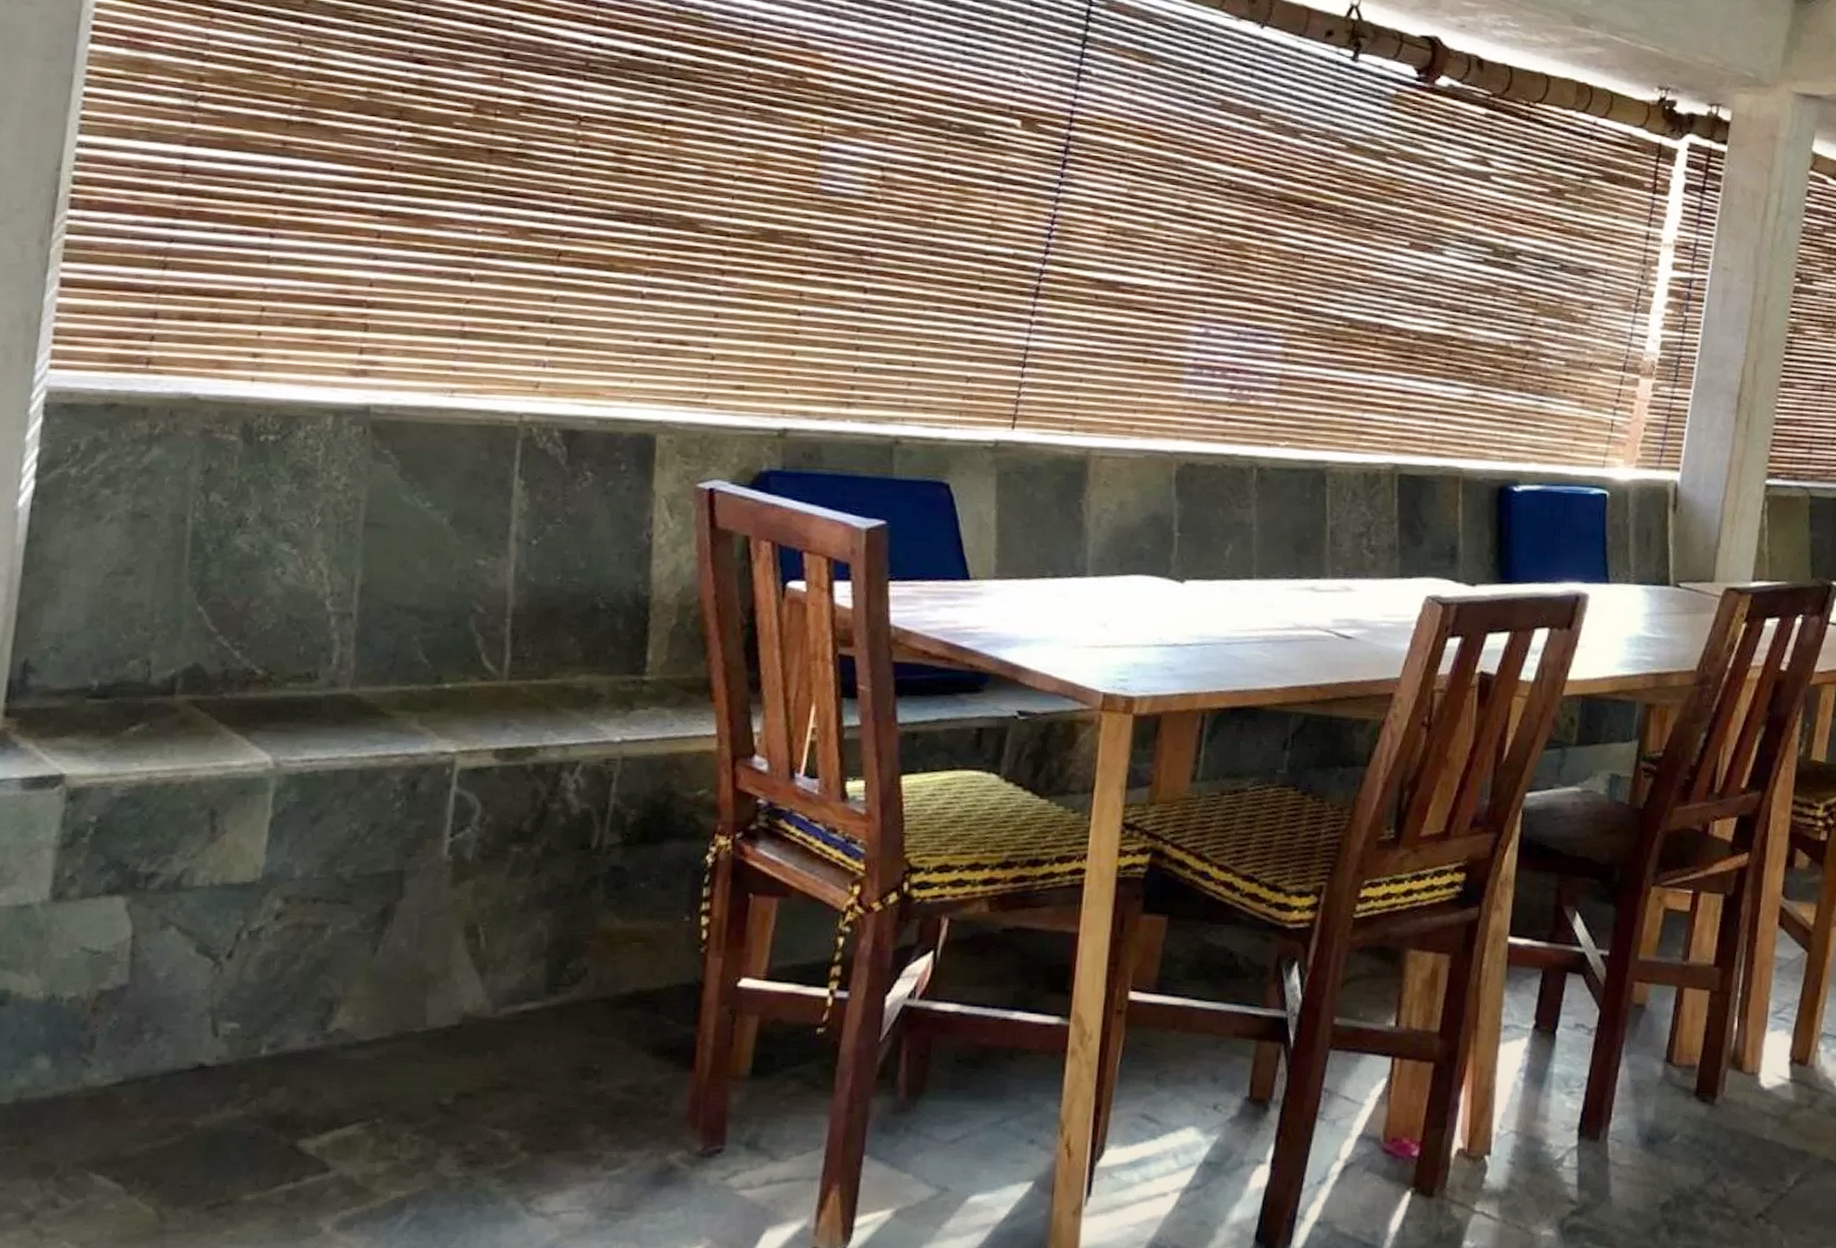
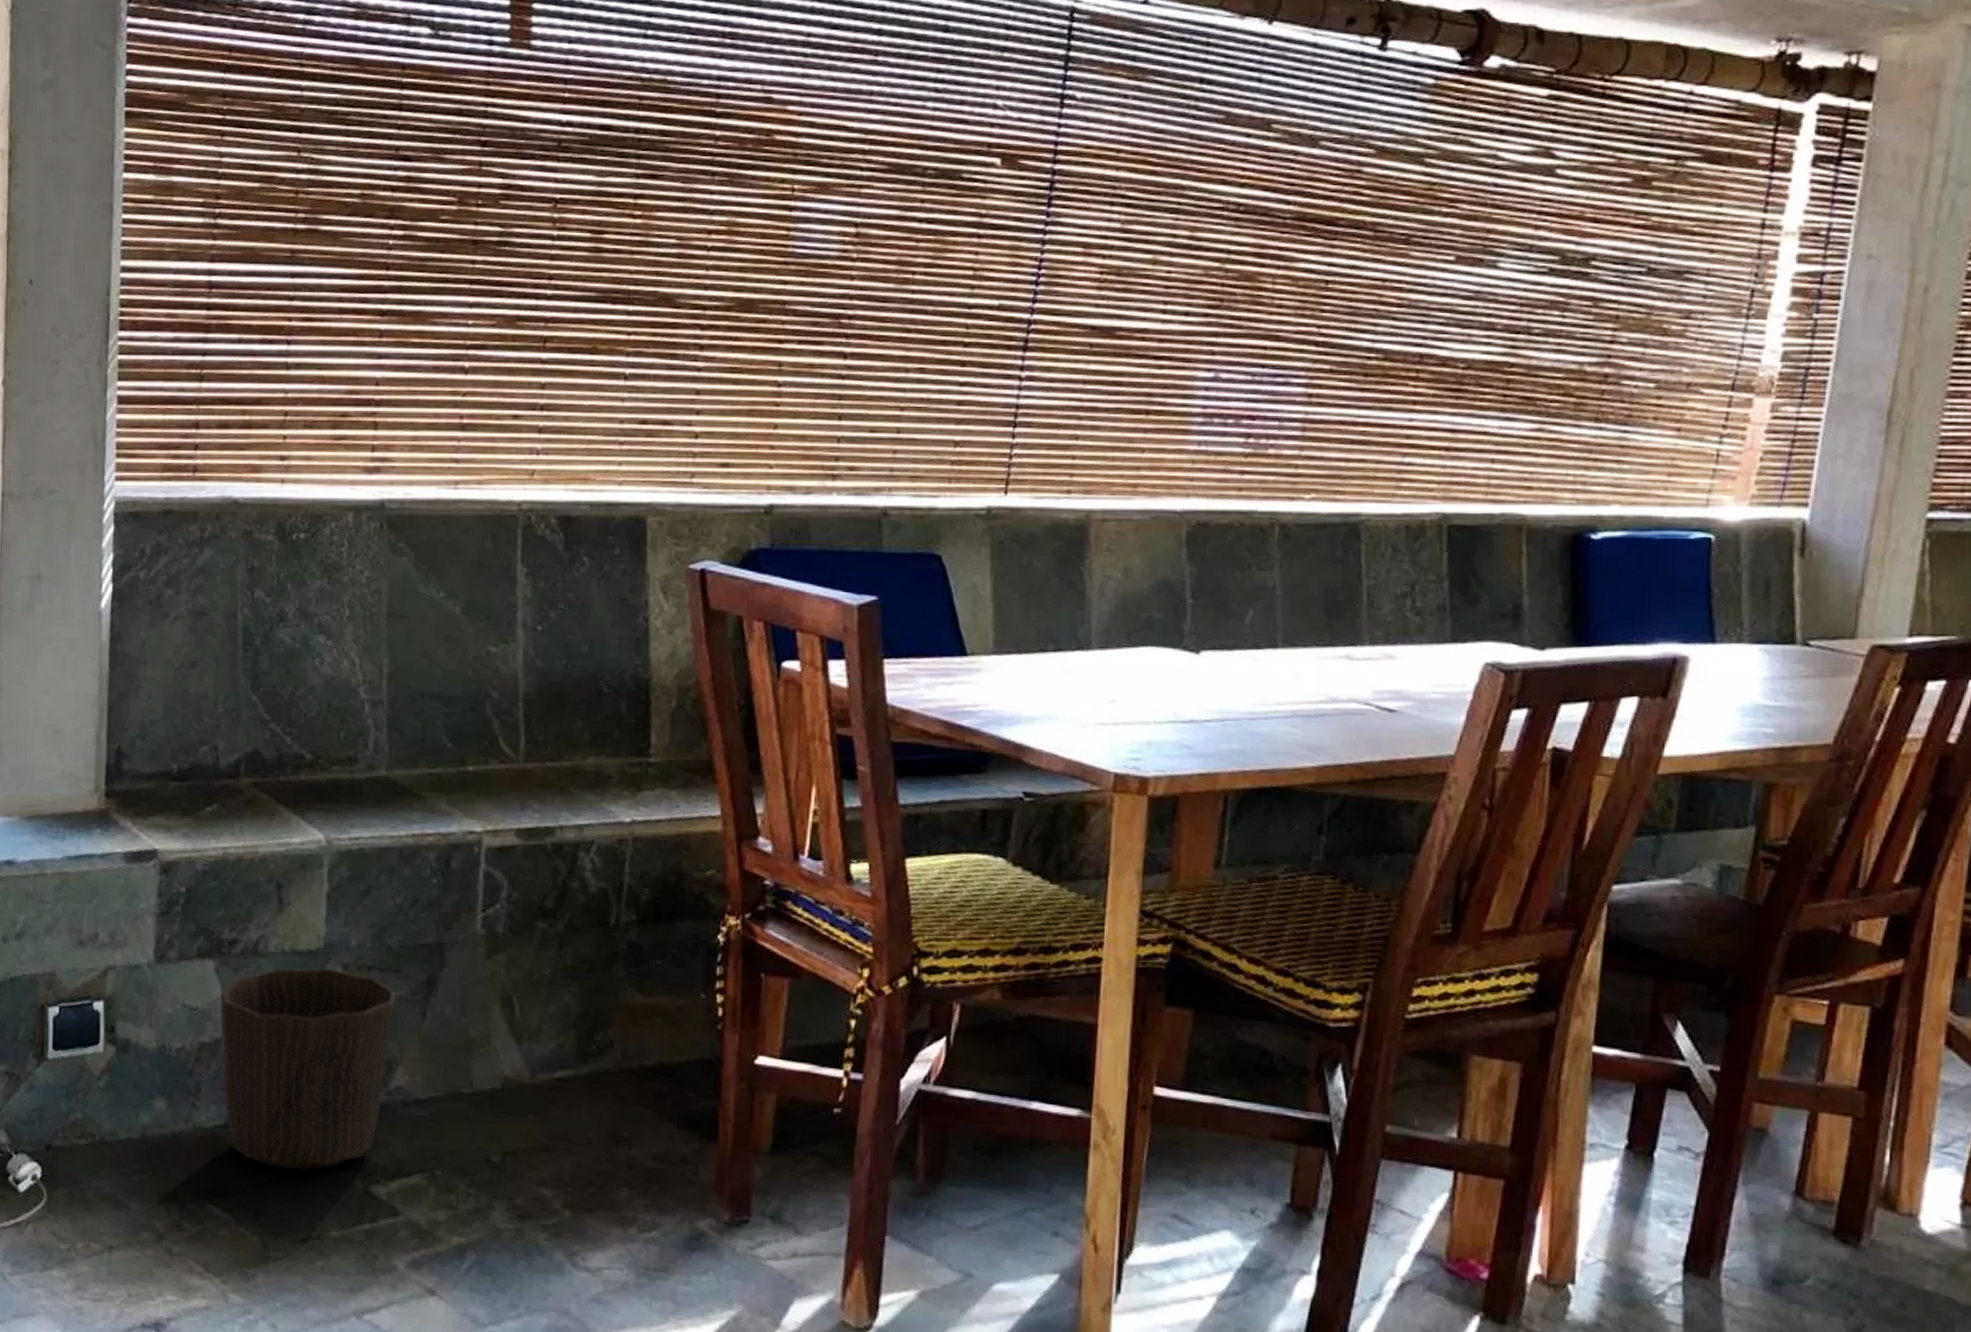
waste basket: none [124,902,344,1129] -> present [221,968,396,1171]

